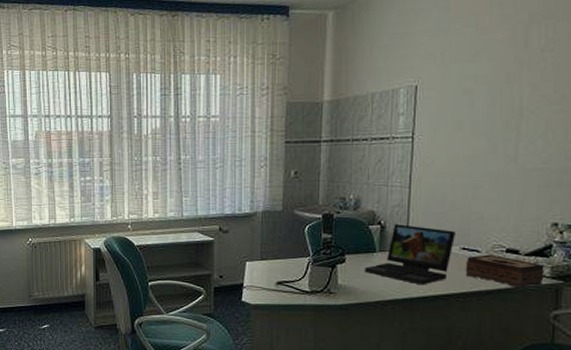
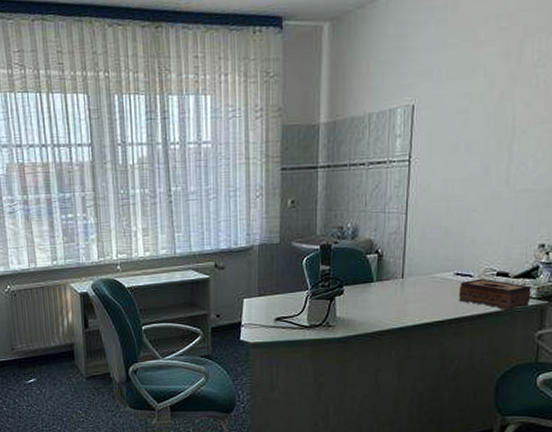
laptop: present [365,224,457,285] -> none [363,252,451,313]

